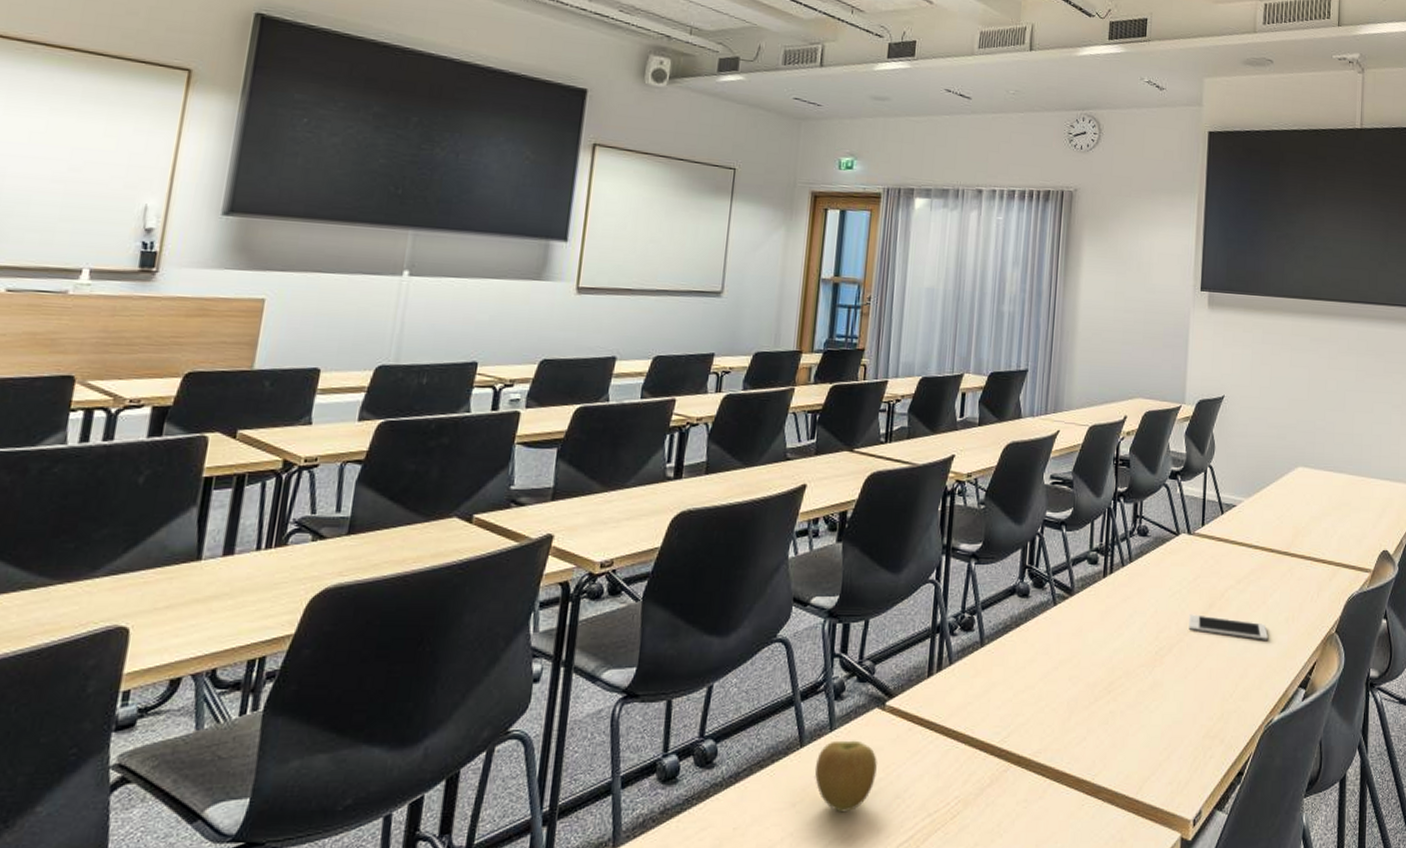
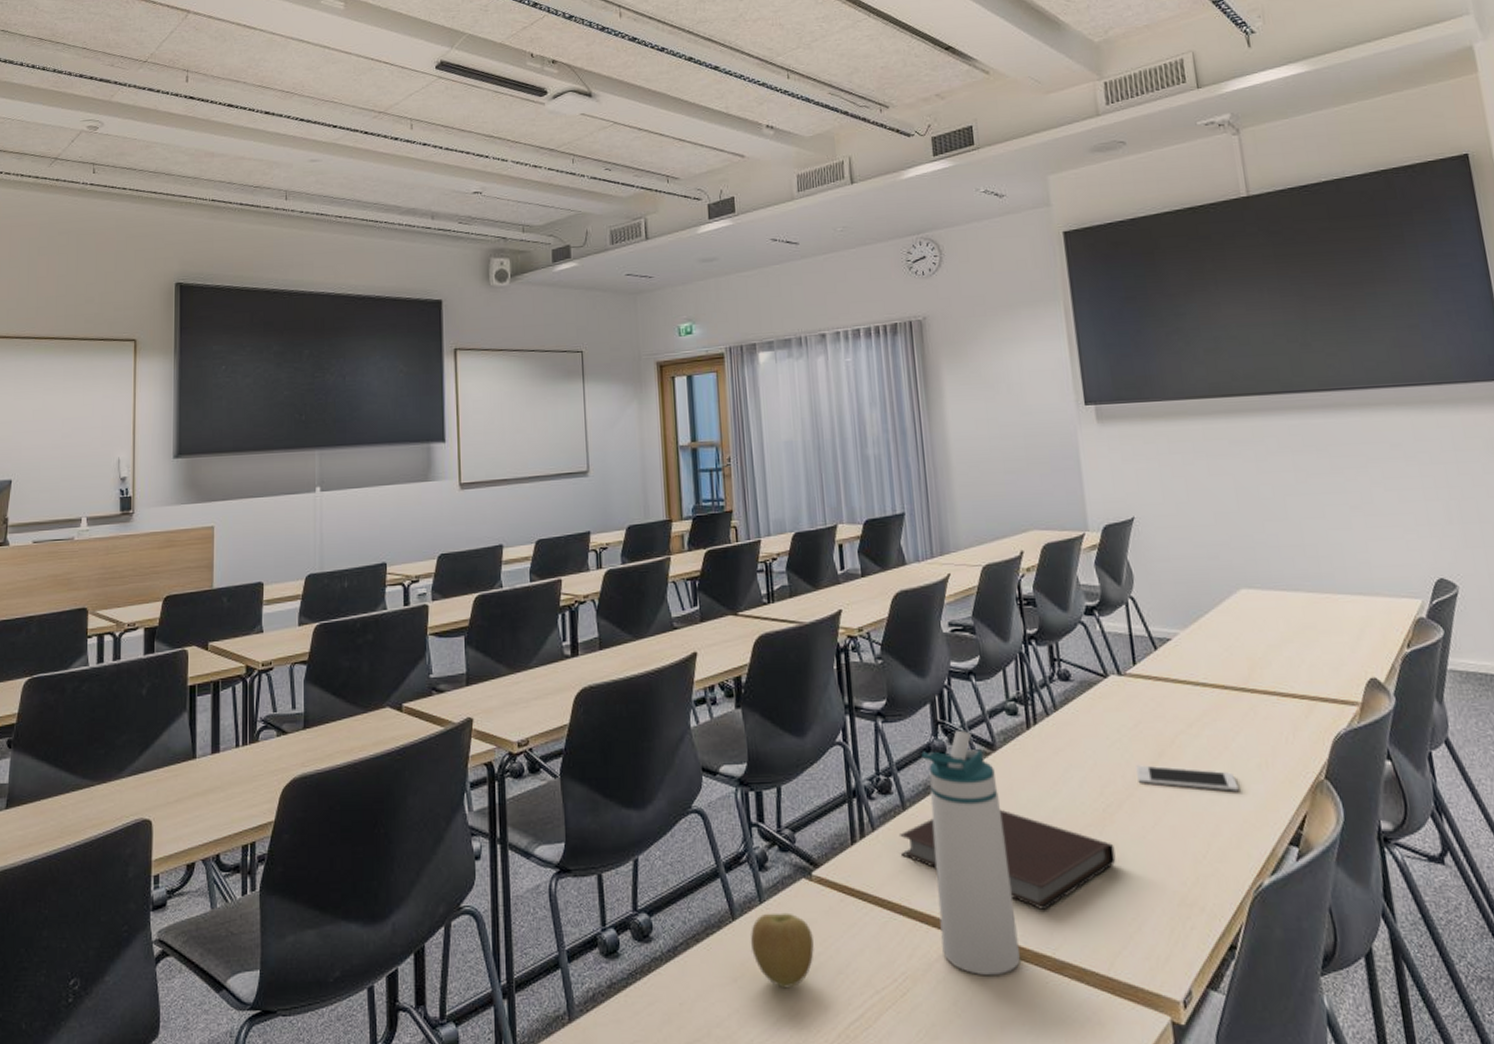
notebook: none [973,648,1160,741] -> present [899,809,1116,911]
water bottle: none [995,575,1069,800] -> present [921,730,1020,976]

